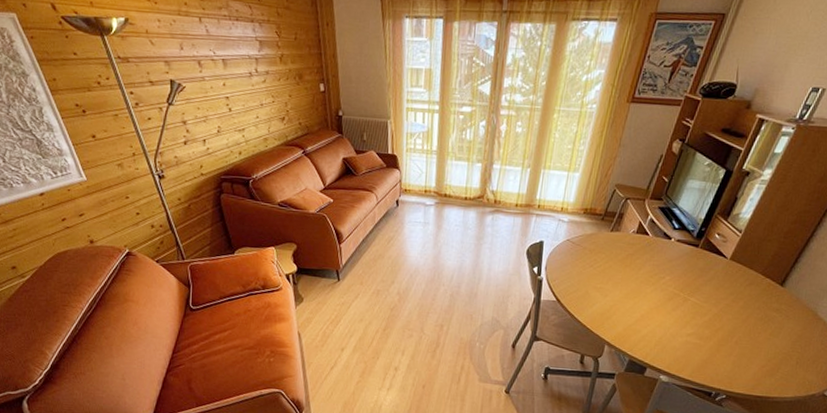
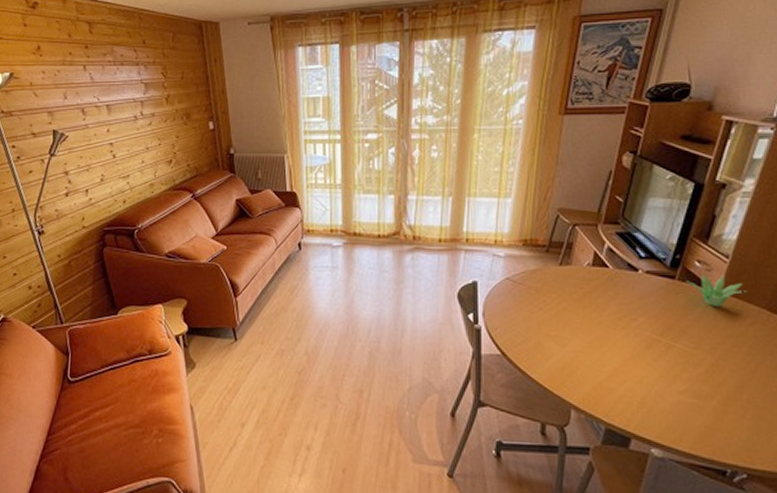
succulent plant: none [705,245,749,271] -> present [685,275,745,308]

